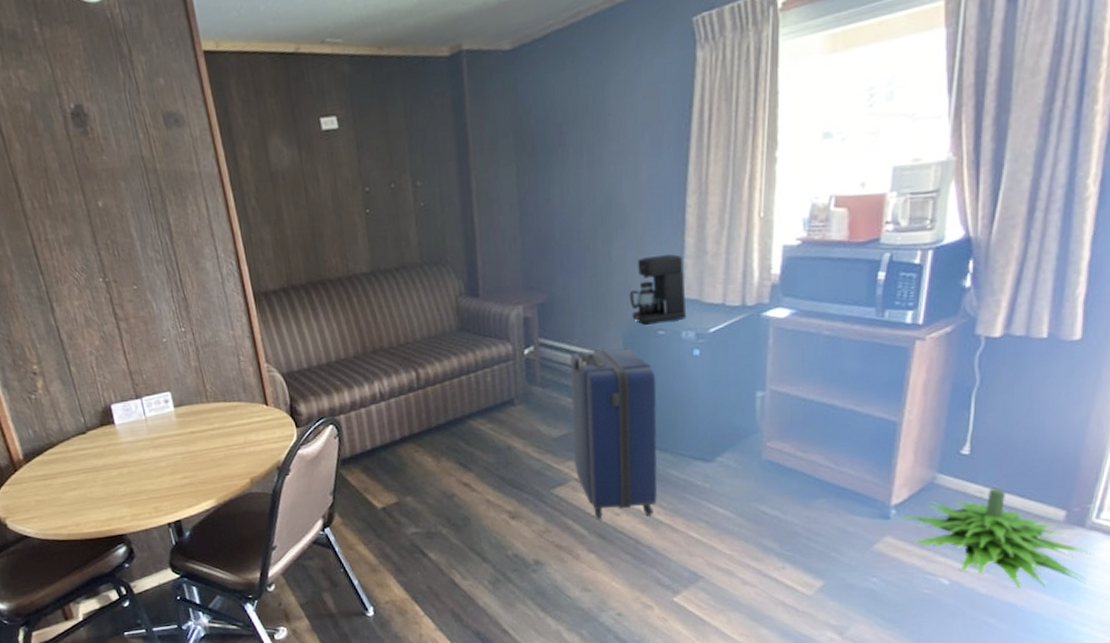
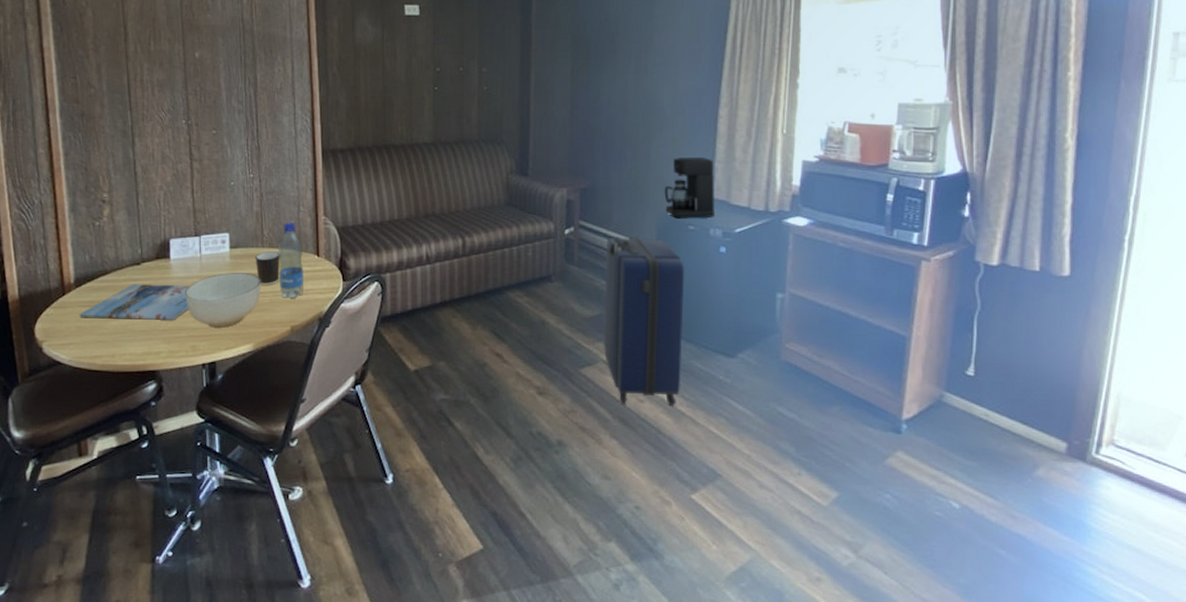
magazine: none [36,448,144,491] -> present [80,284,189,320]
bowl: none [136,429,214,488] -> present [184,272,261,328]
mug: none [202,405,231,441] -> present [255,252,280,285]
bottle: none [224,374,257,452] -> present [279,222,304,300]
plant: present [902,488,1094,589] -> none [913,412,1096,523]

